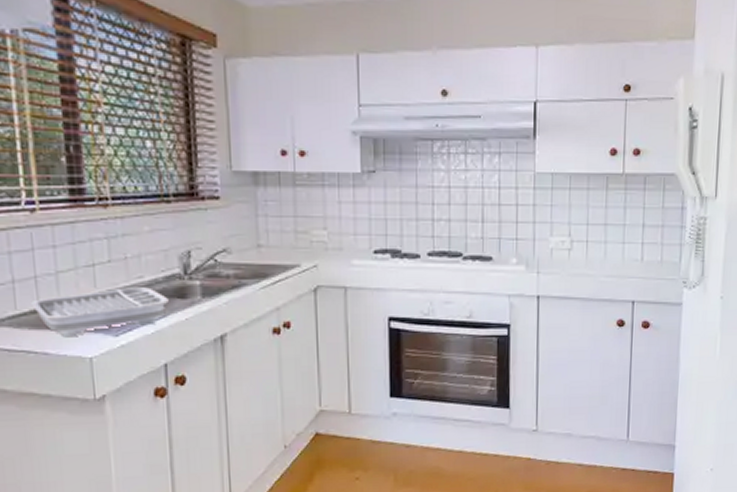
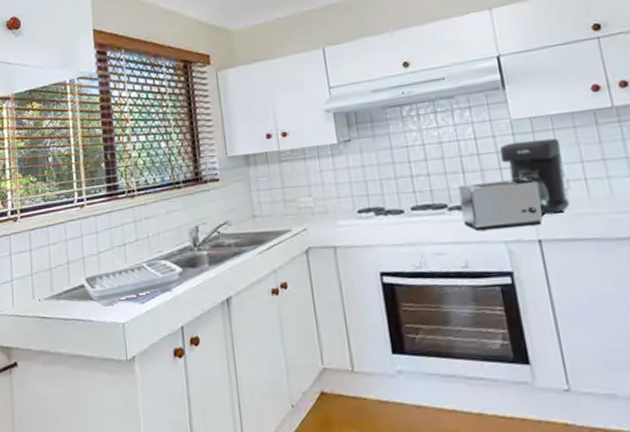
toaster: none [474,234,547,283] -> present [458,178,543,232]
coffee maker: none [519,196,573,273] -> present [499,138,570,216]

